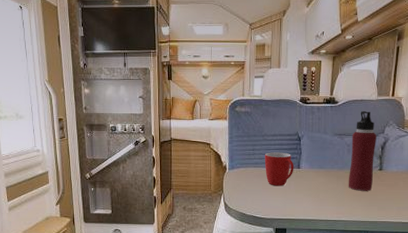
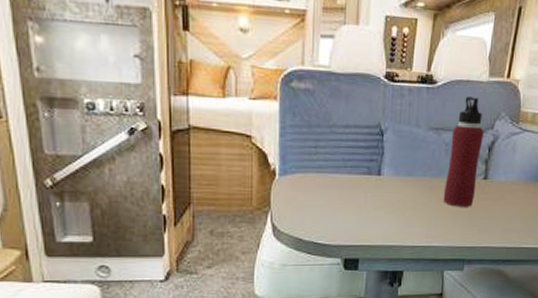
mug: present [264,152,294,186] -> none [331,151,373,200]

